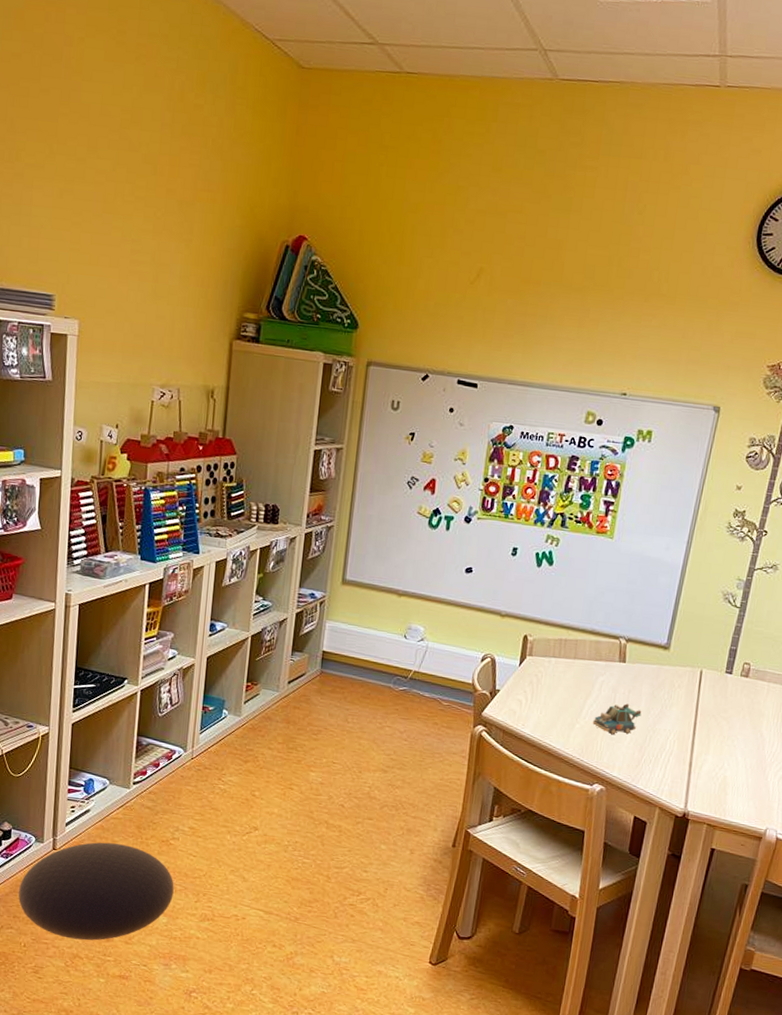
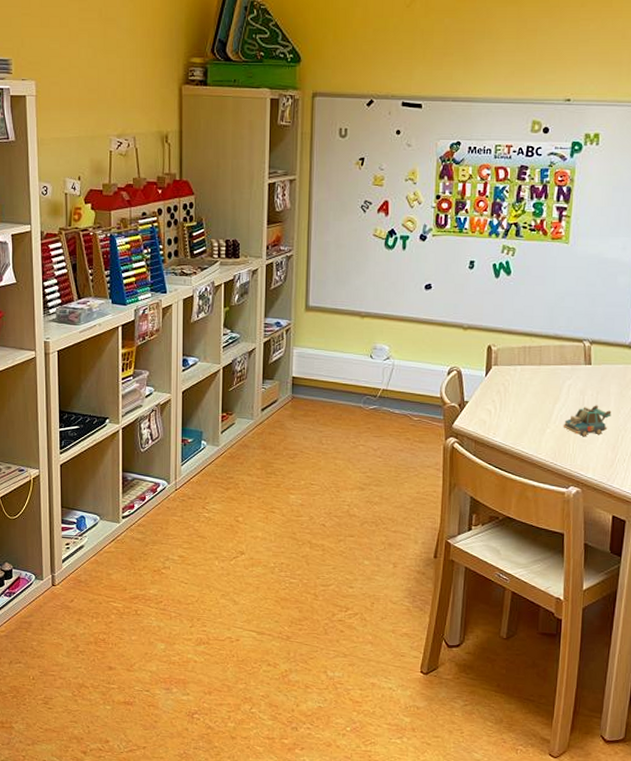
cushion: present [18,842,174,941] -> none [24,575,169,671]

